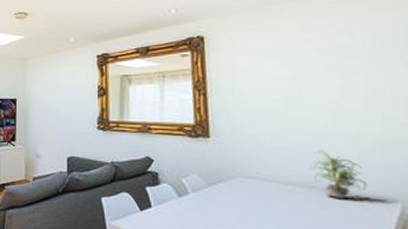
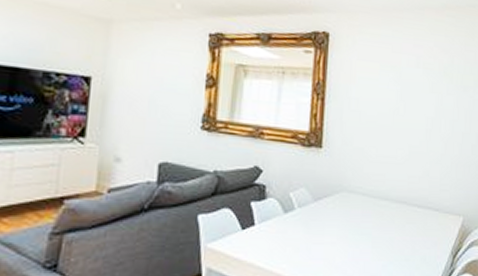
potted plant: present [306,150,368,198] -> none [400,166,443,213]

